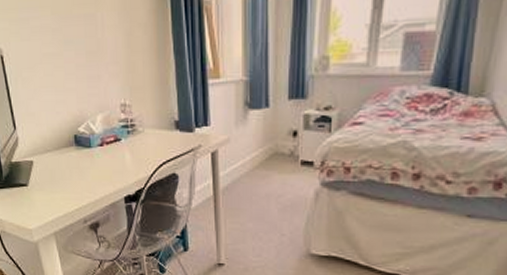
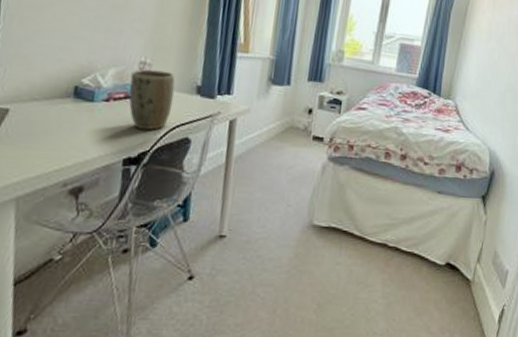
plant pot: none [116,110,156,169] -> present [128,69,175,130]

